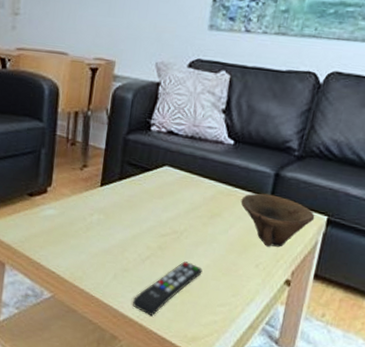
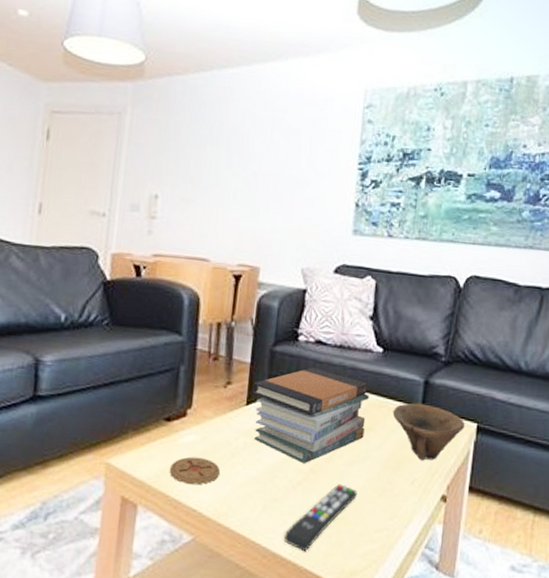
coaster: none [32,227,77,252] -> present [169,457,221,484]
book stack: none [106,155,218,242] -> present [252,367,369,464]

